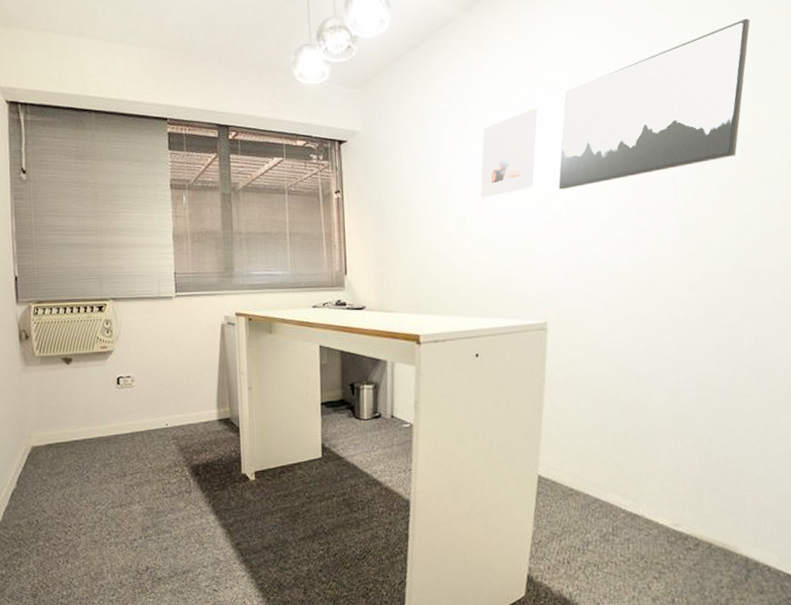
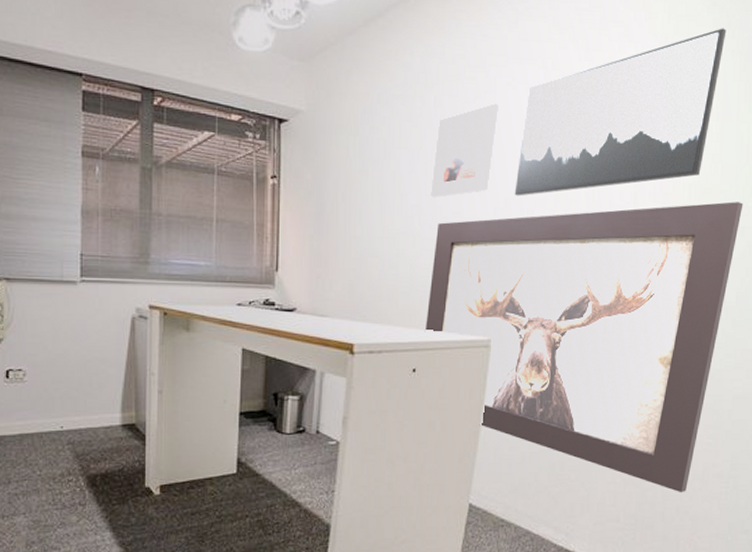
wall art: none [484,177,782,456] -> present [424,201,743,493]

